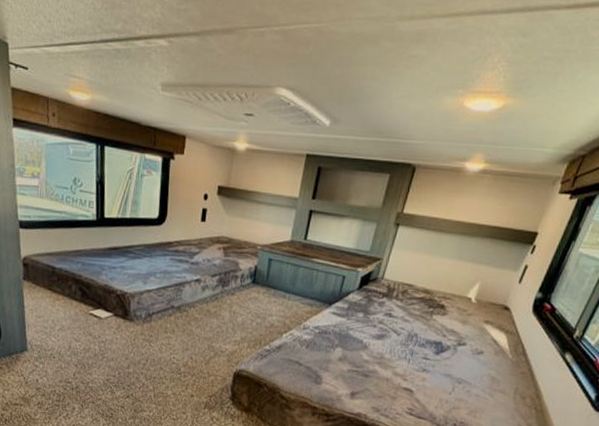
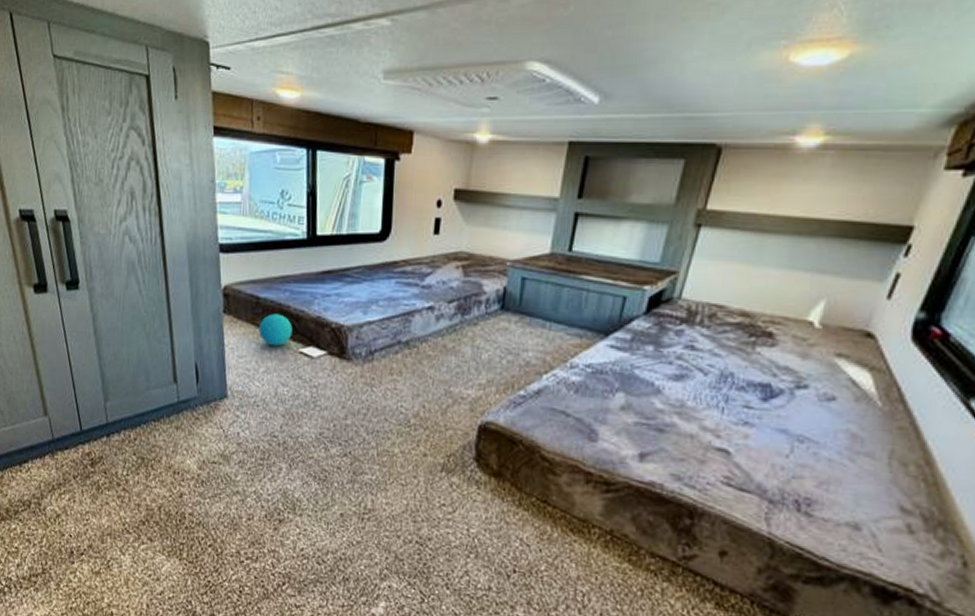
ball: none [54,281,84,309] -> present [258,313,293,347]

